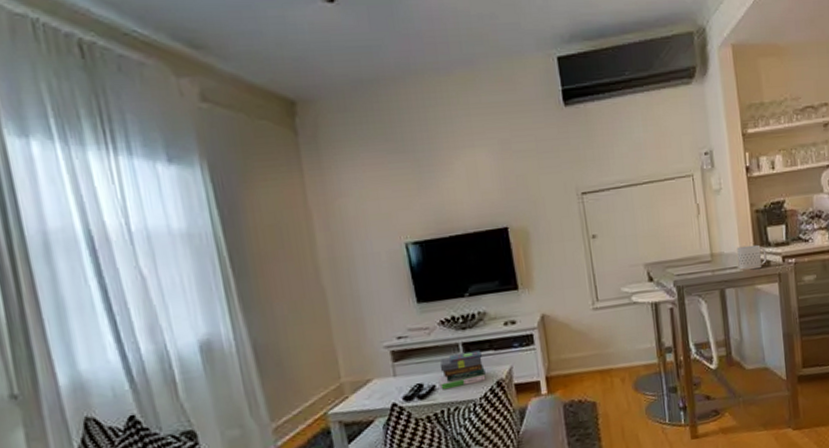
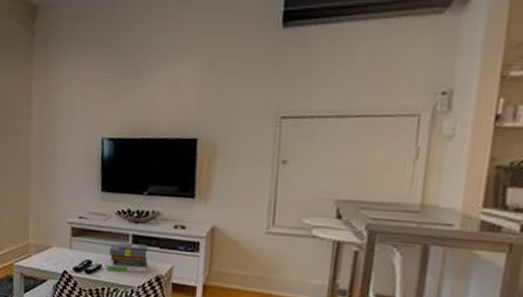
mug: present [737,244,767,271] -> none [454,203,500,233]

